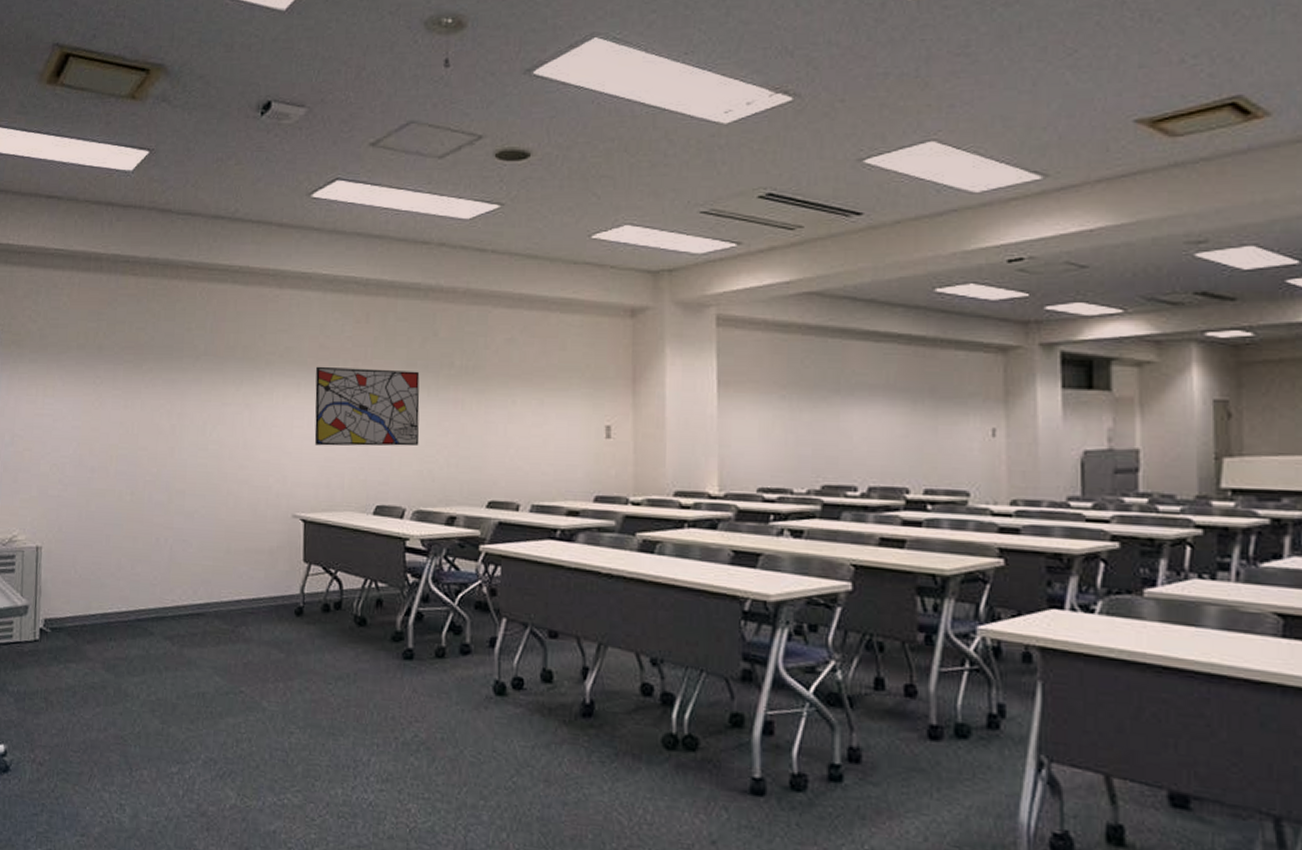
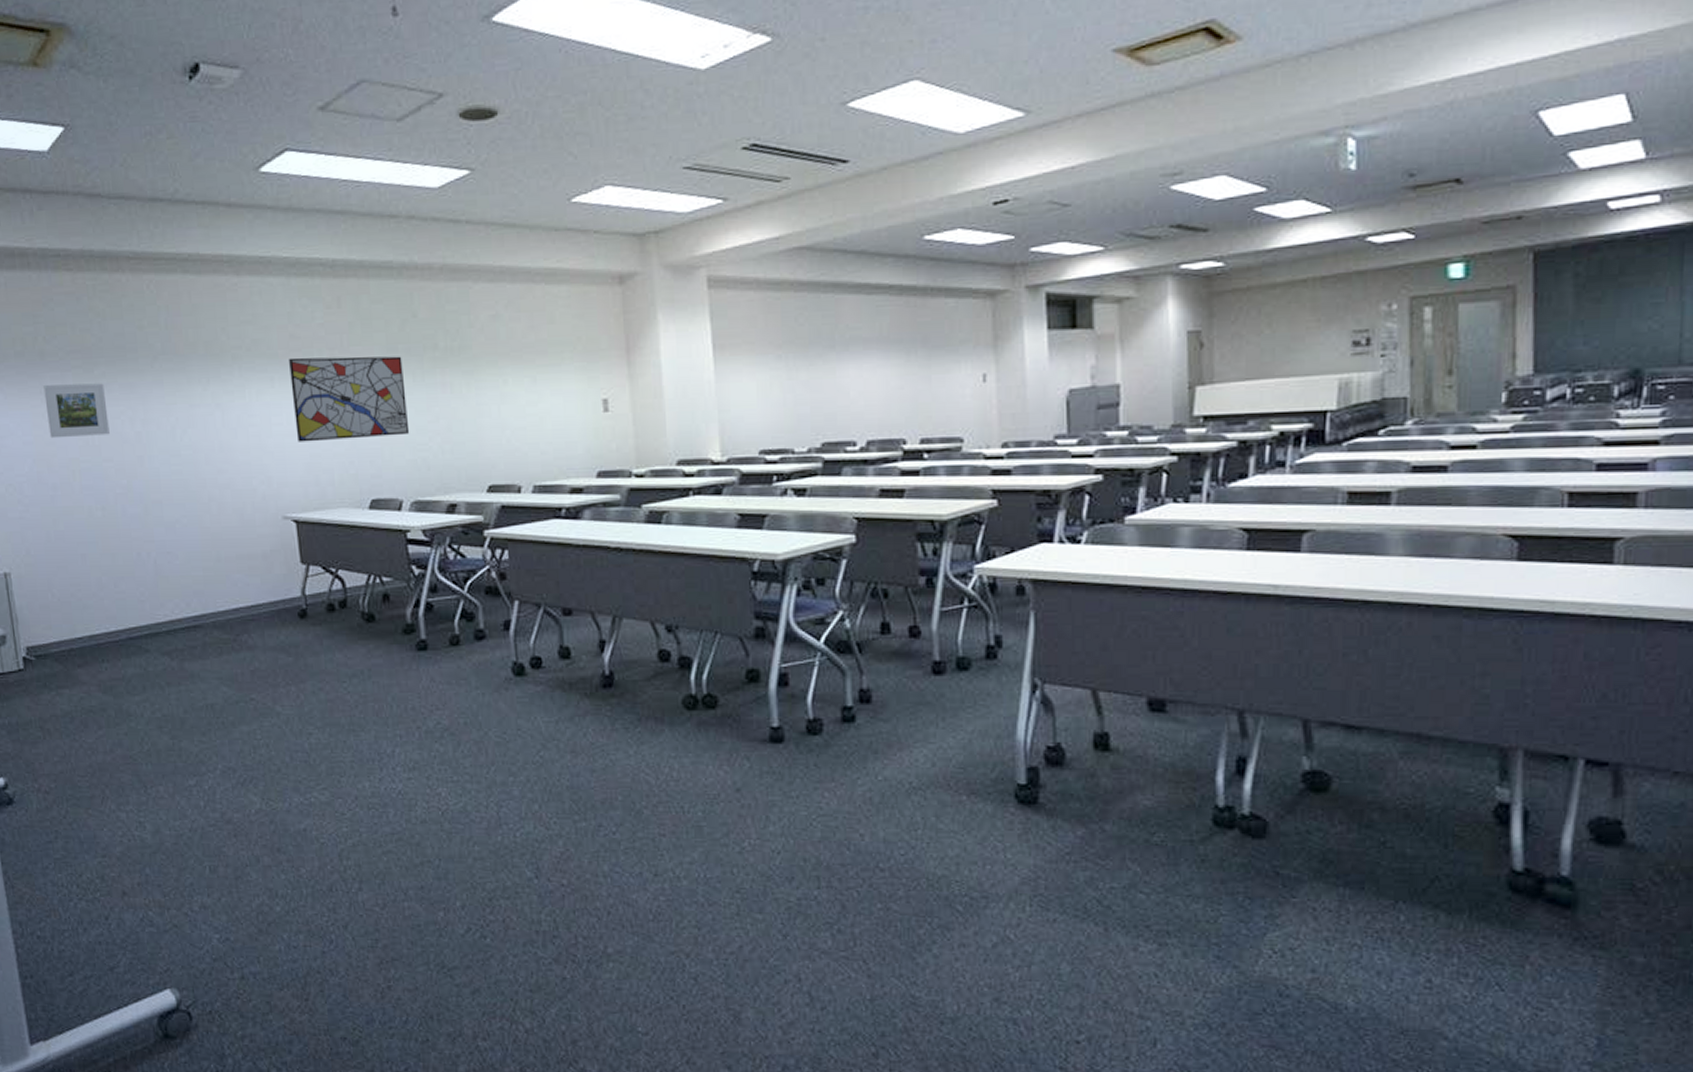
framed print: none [95,376,150,426] -> present [43,383,110,439]

